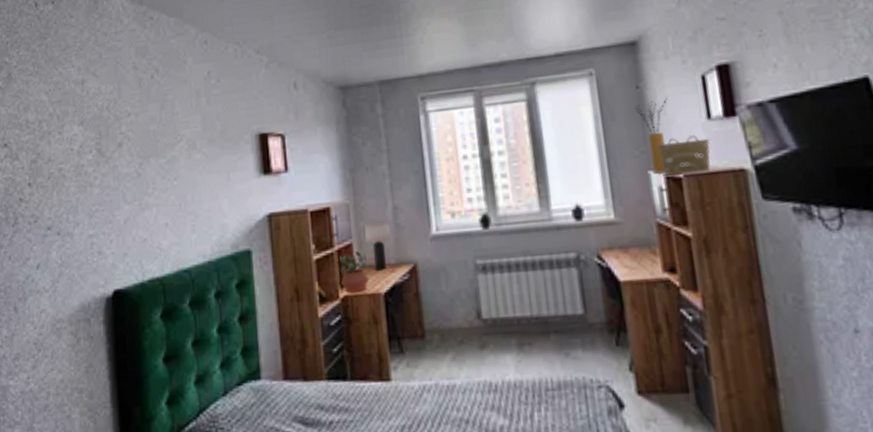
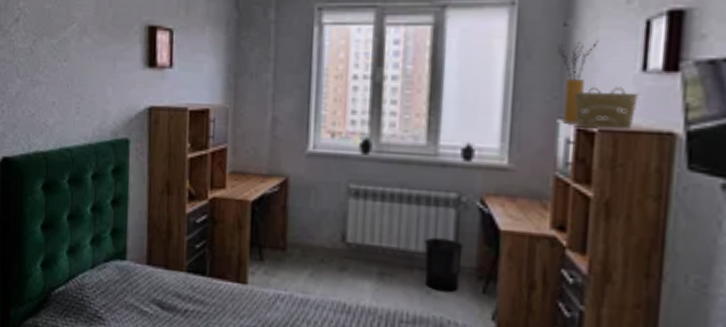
potted plant: present [335,251,370,293] -> none [207,156,239,196]
table lamp: present [364,221,392,271] -> none [240,130,267,179]
waste bin: none [555,298,594,352] -> present [424,237,463,293]

